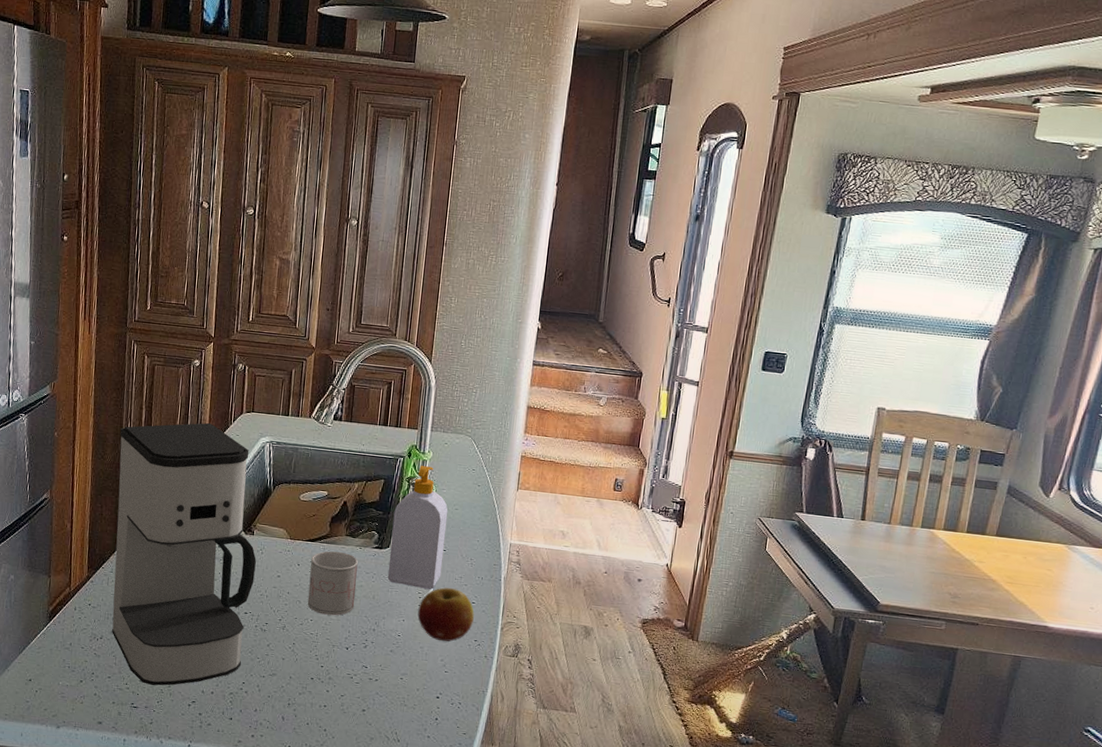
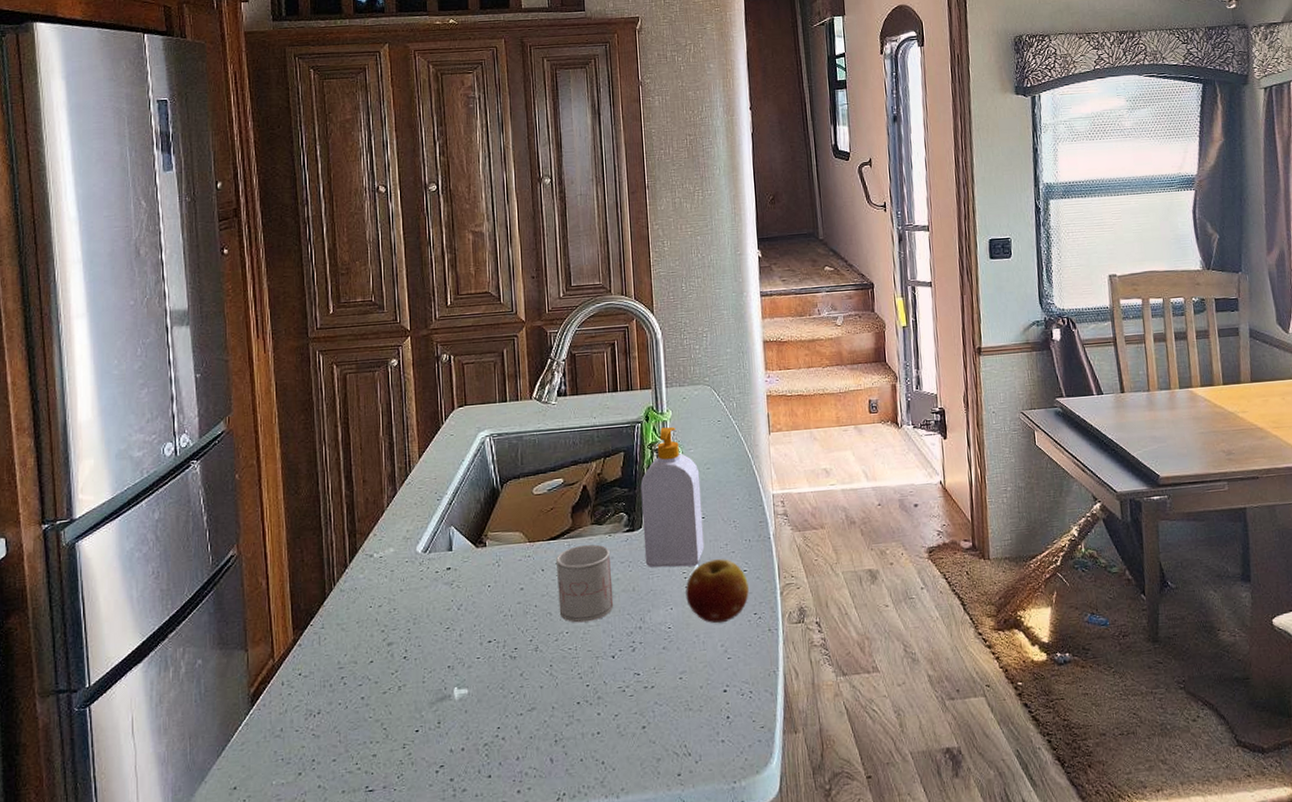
coffee maker: present [112,422,256,686] -> none [314,427,494,758]

